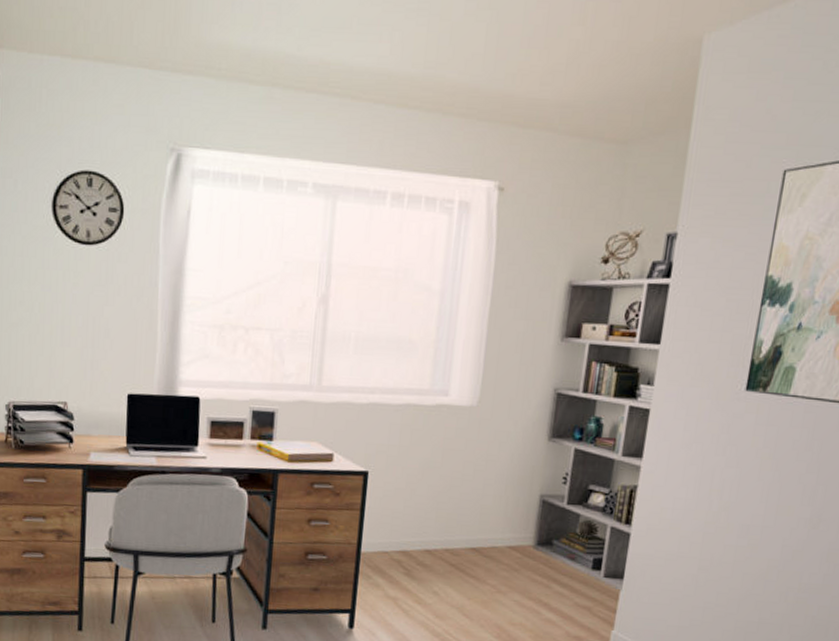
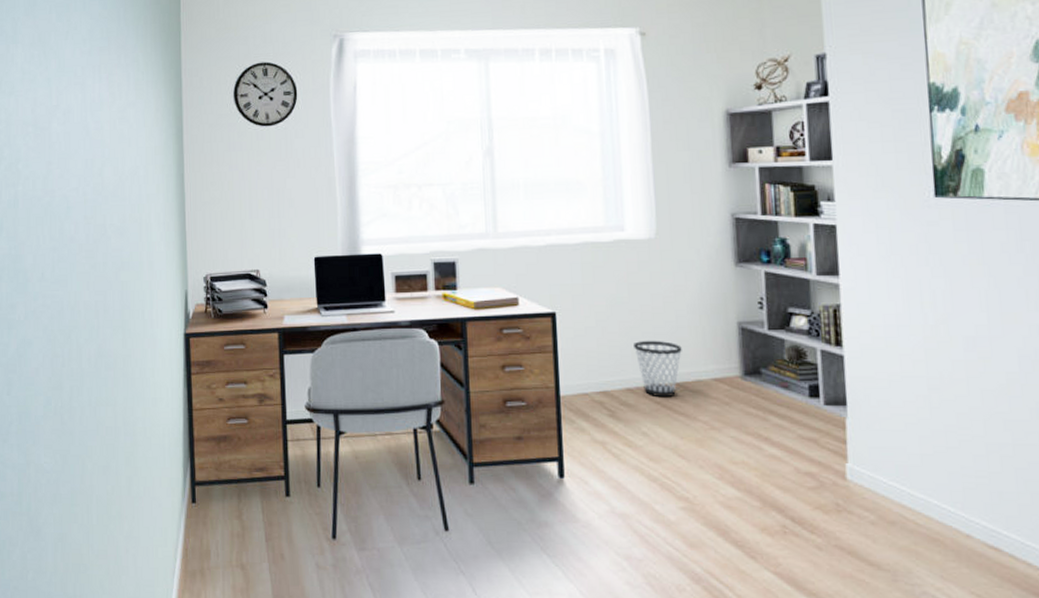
wastebasket: none [438,505,484,561] -> present [634,340,682,398]

